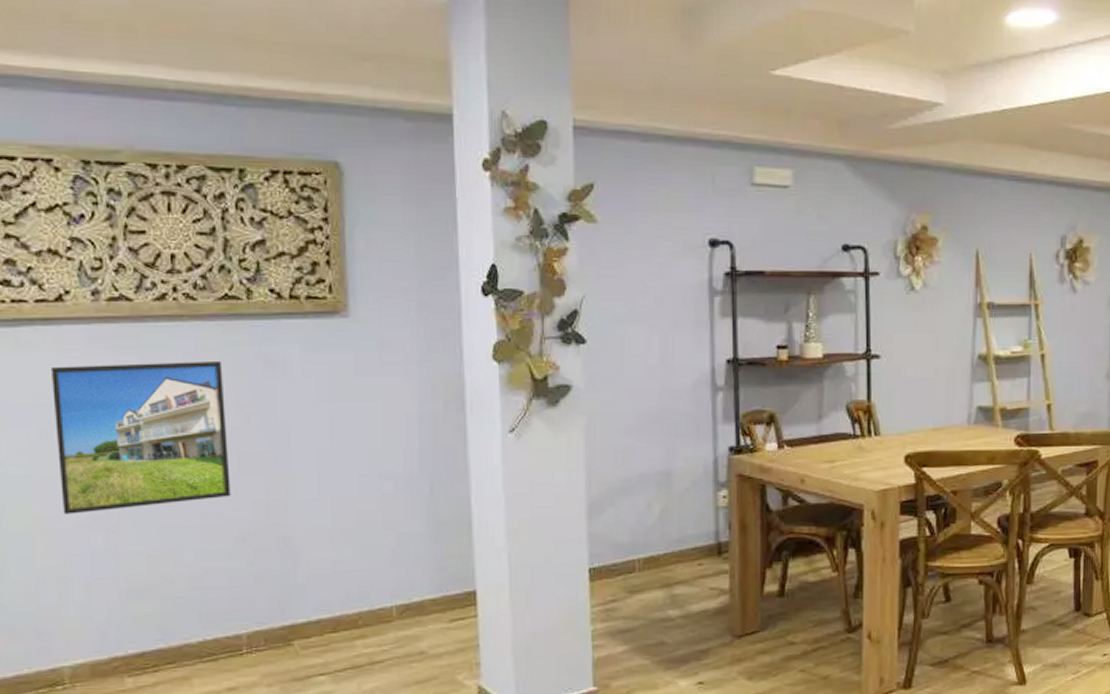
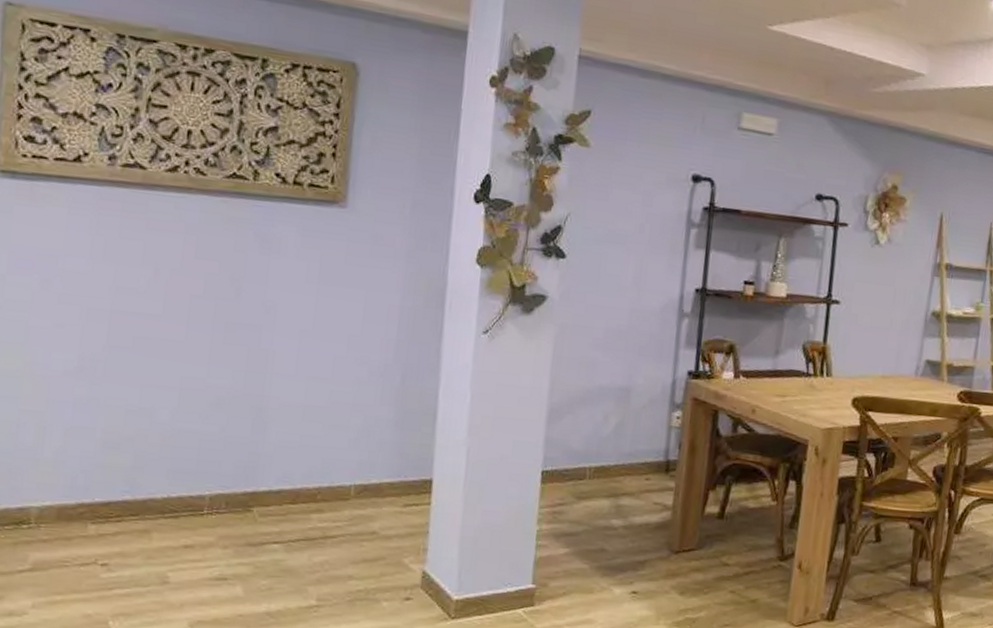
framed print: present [50,360,231,515] -> none [52,222,222,364]

